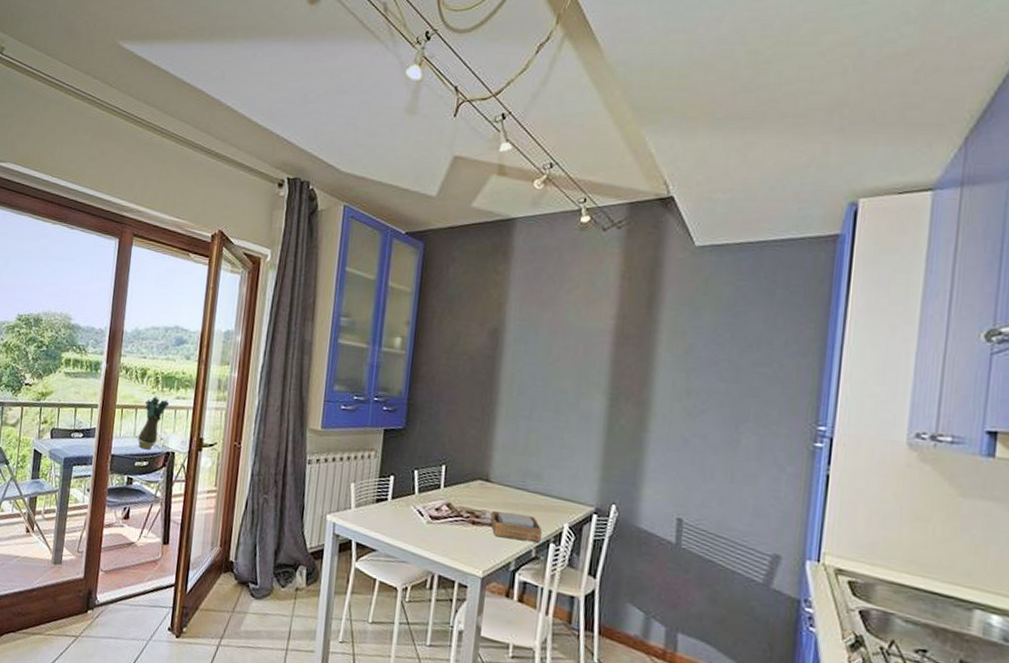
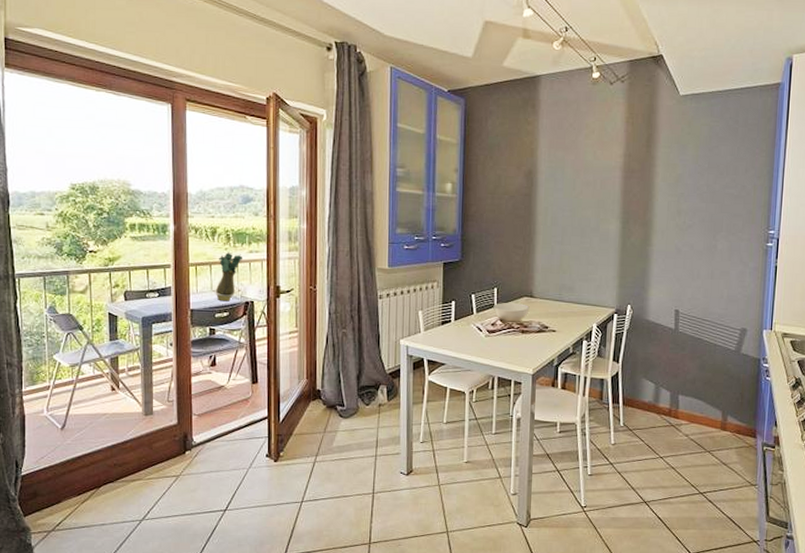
bowl: none [439,484,484,510] -> present [493,302,530,322]
napkin holder: present [490,511,542,542] -> none [536,320,576,342]

